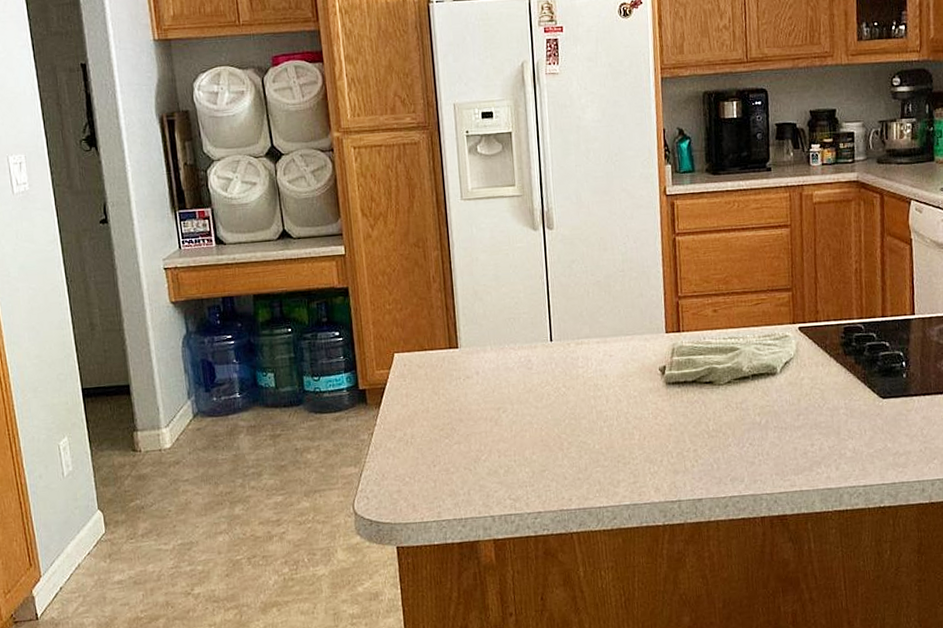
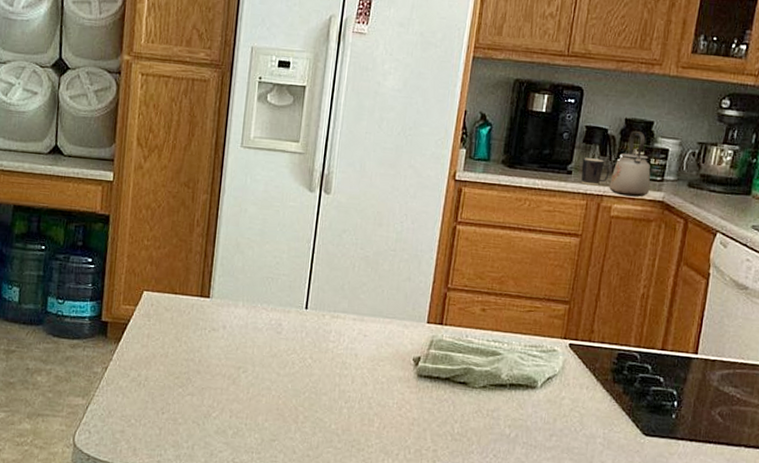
mug: none [778,152,805,178] -> present [581,157,610,186]
kettle: none [807,120,843,183] -> present [609,130,651,198]

